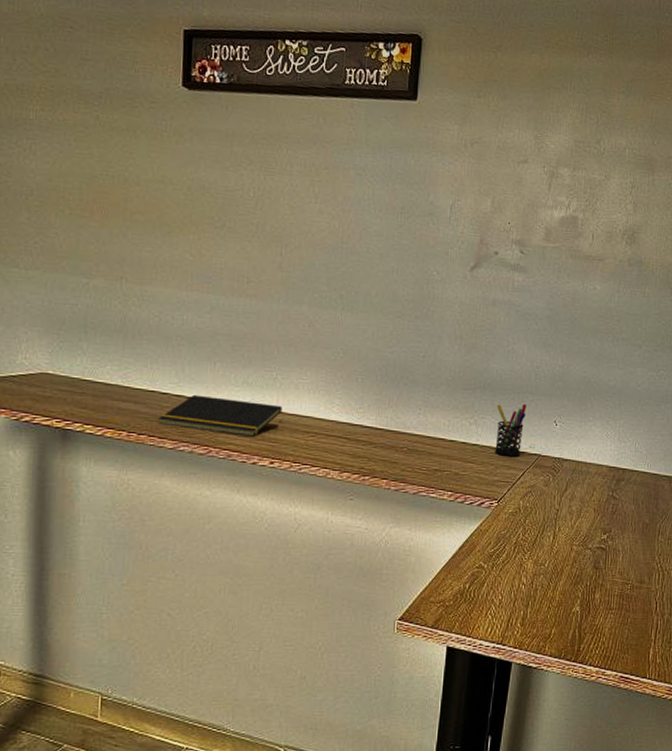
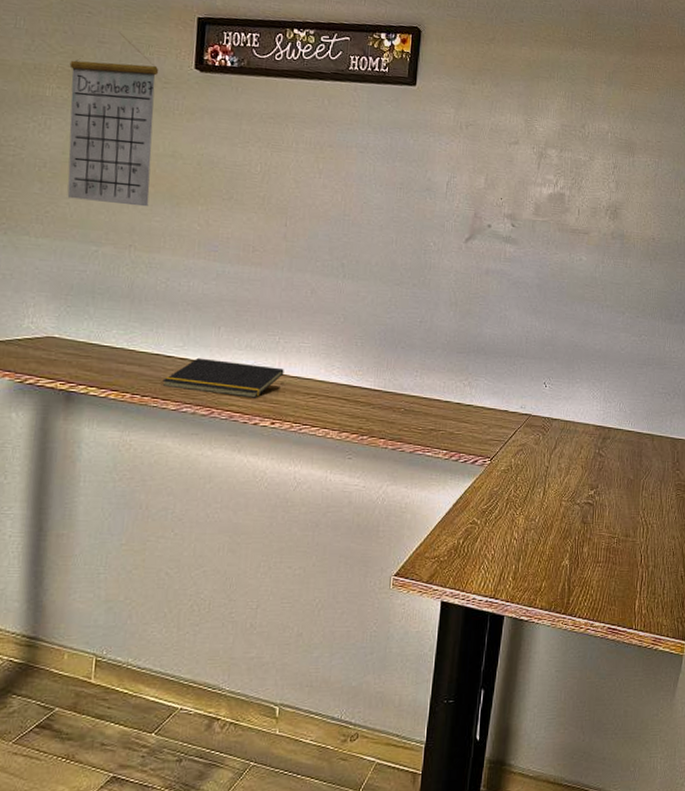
calendar: none [52,47,145,237] -> present [67,32,159,207]
pen holder: present [495,404,527,457] -> none [488,367,519,417]

